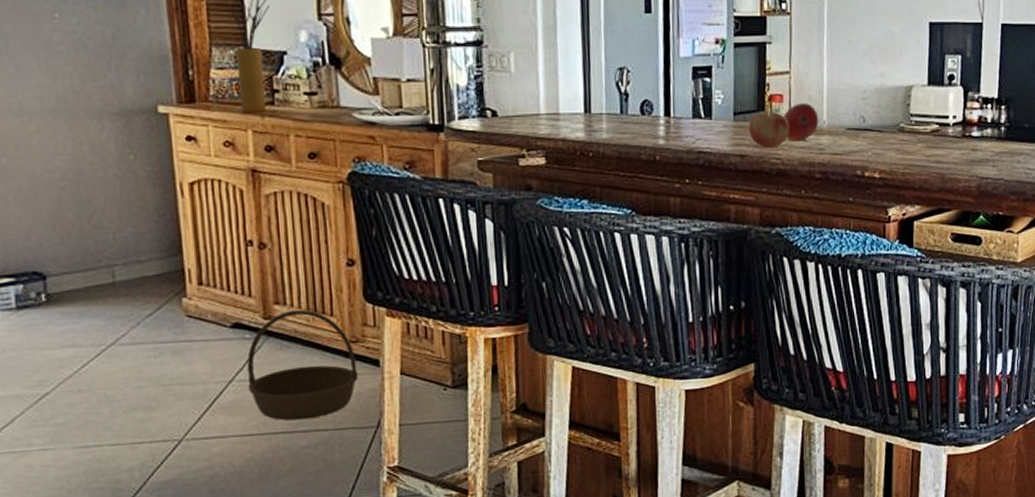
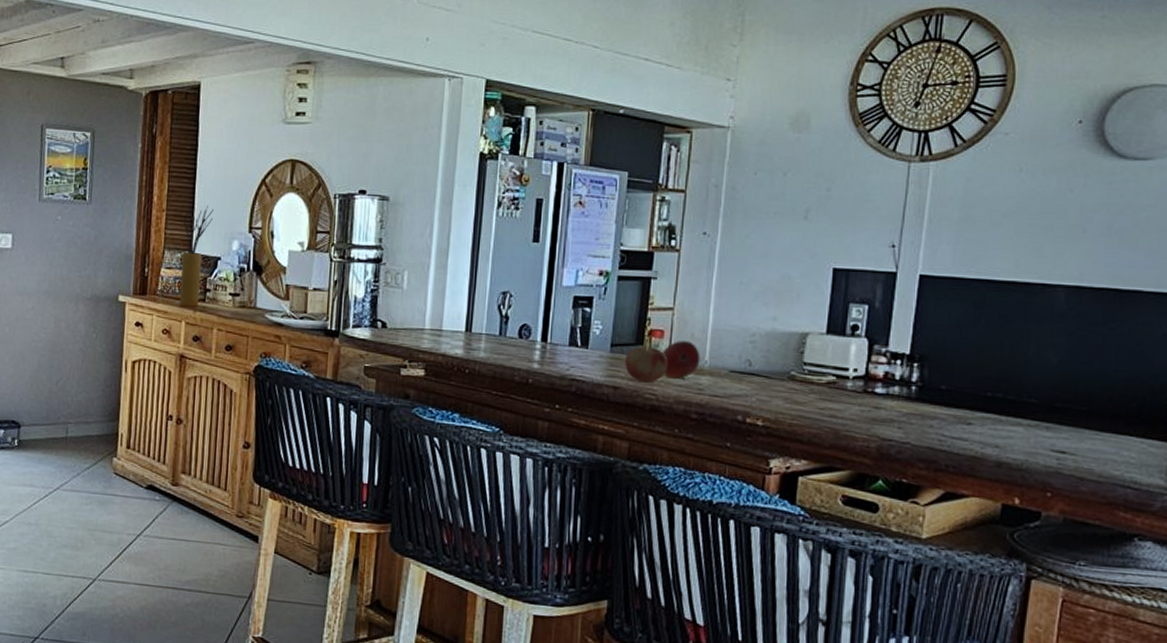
basket: present [246,309,359,421] -> none [151,480,240,580]

